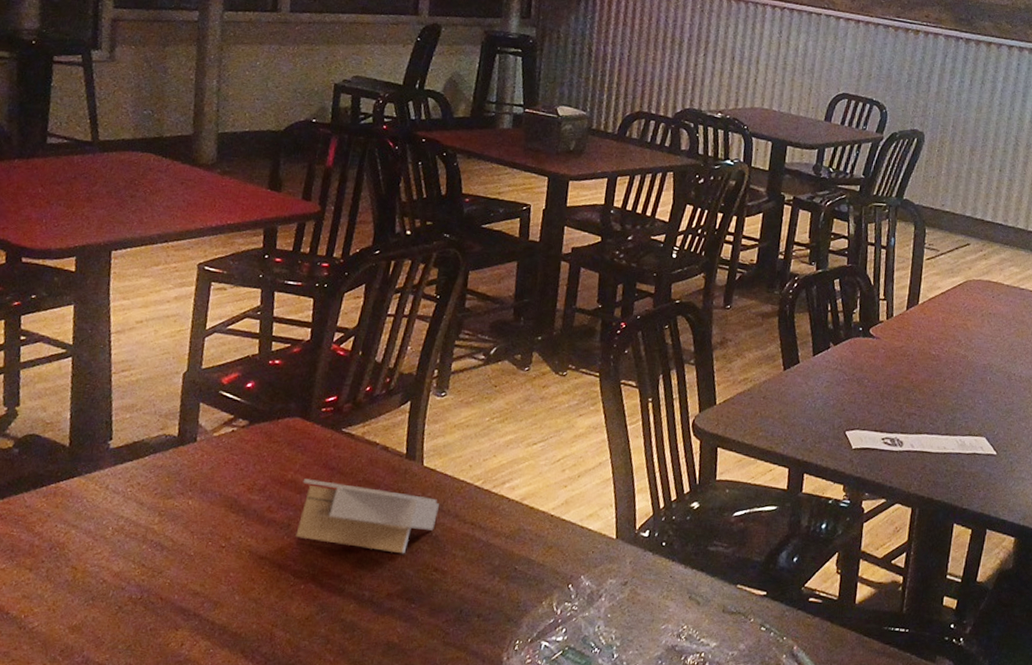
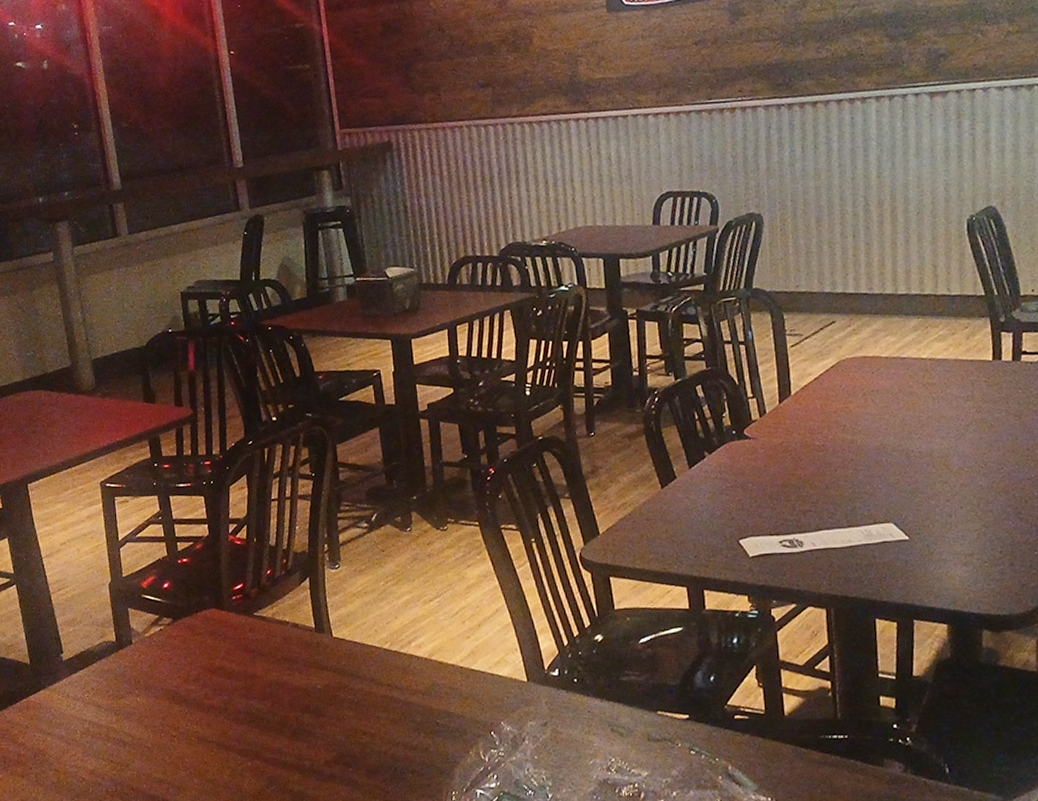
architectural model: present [295,479,439,554] -> none [229,663,355,723]

